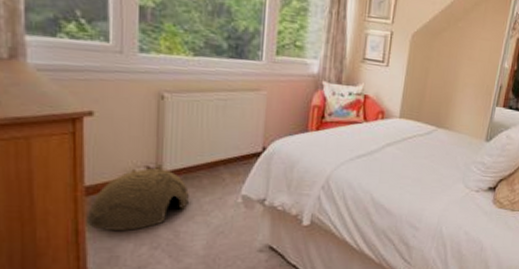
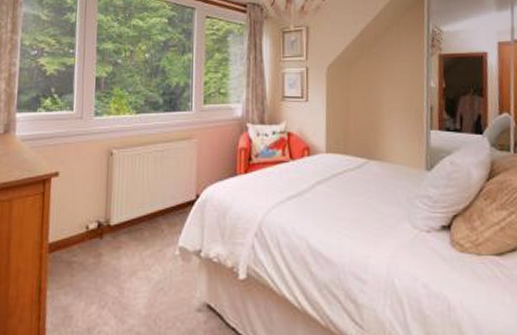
woven basket: present [88,168,189,231] -> none [49,223,132,288]

